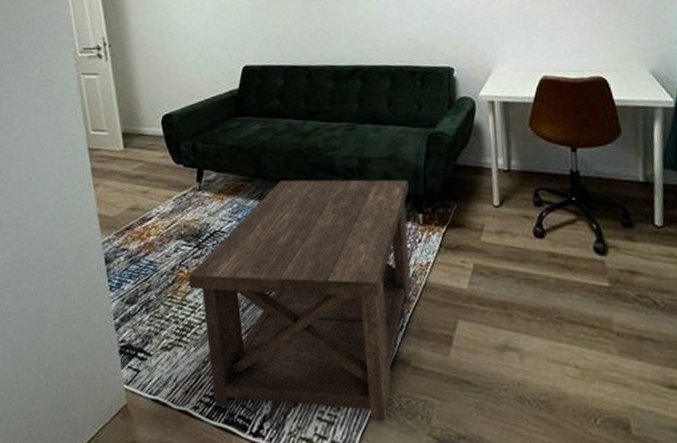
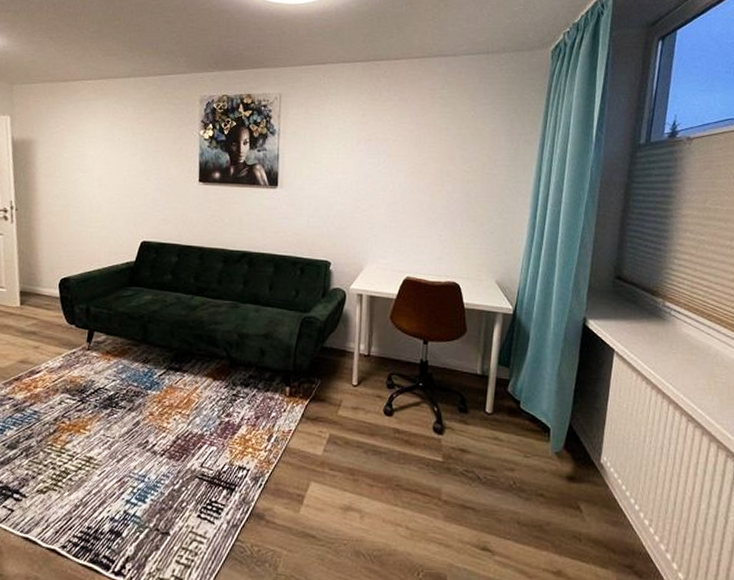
side table: present [188,179,411,421] -> none [69,347,280,567]

